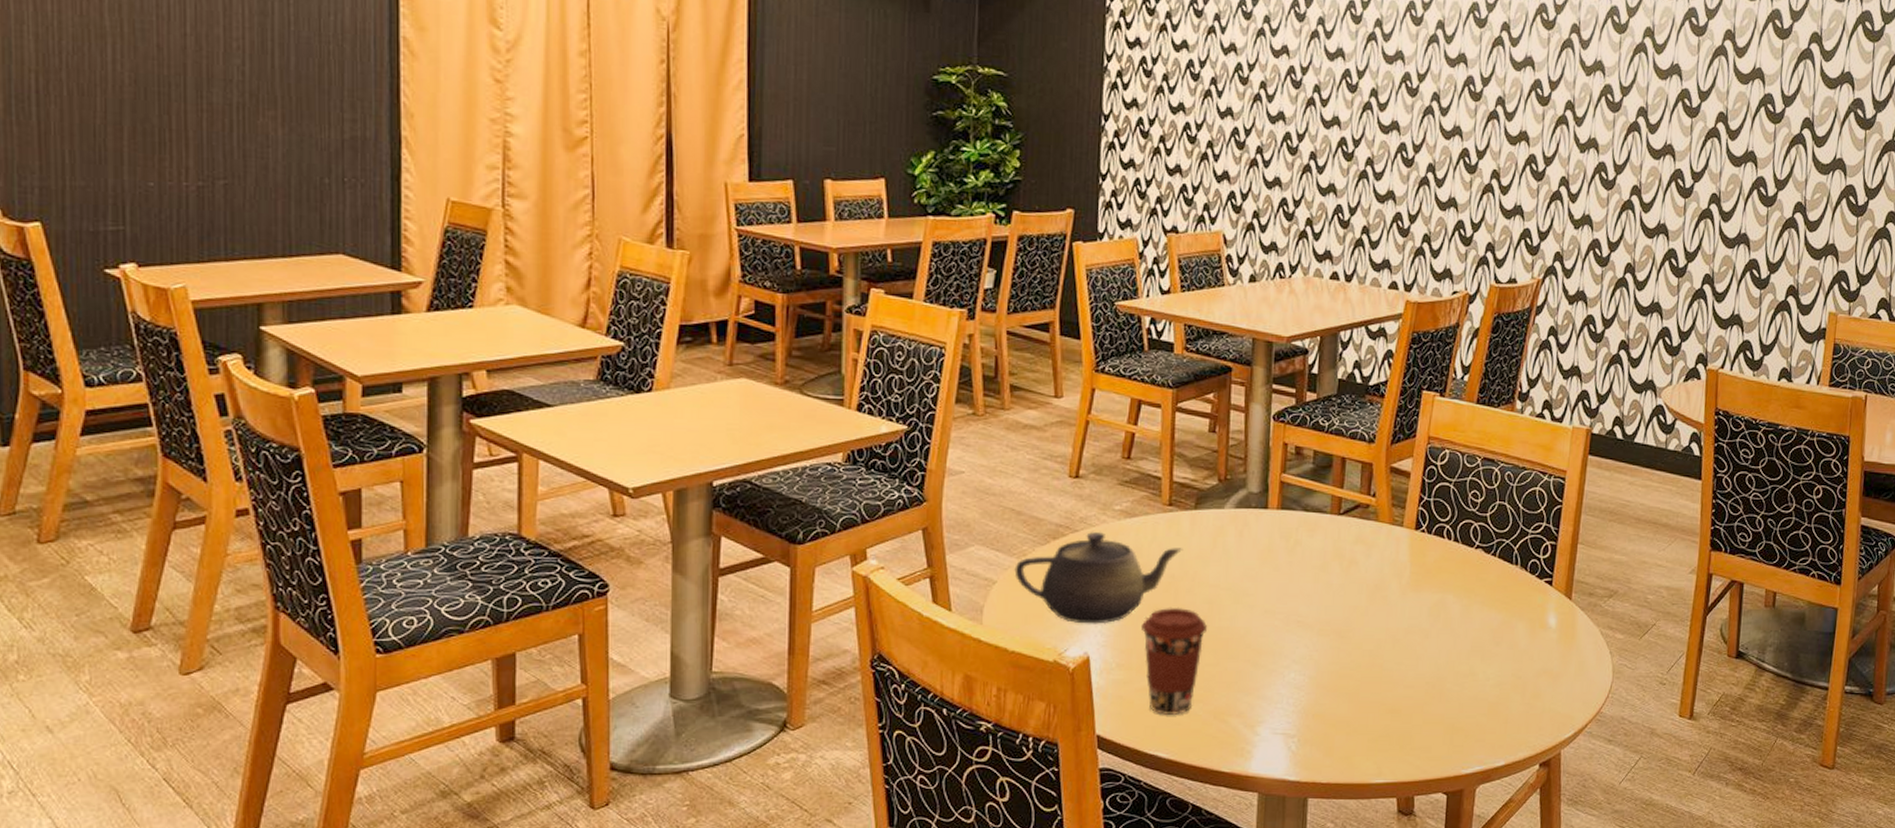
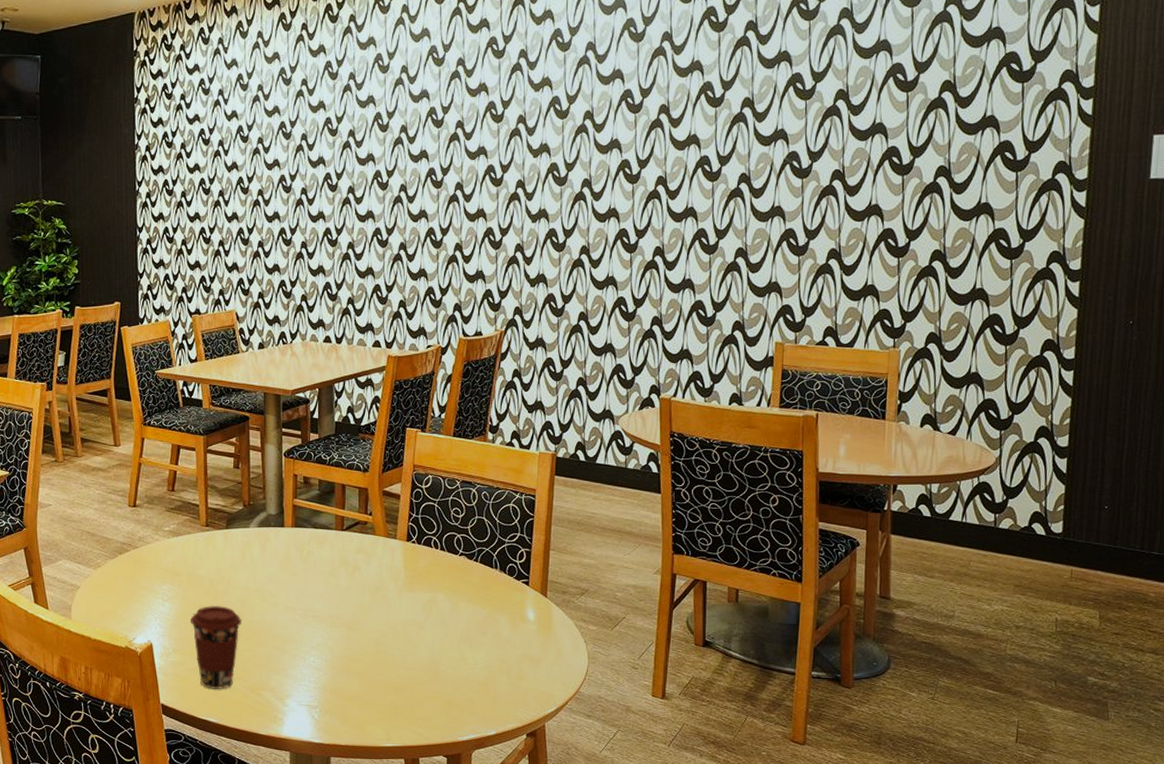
teapot: present [1014,531,1183,624] -> none [92,547,219,619]

